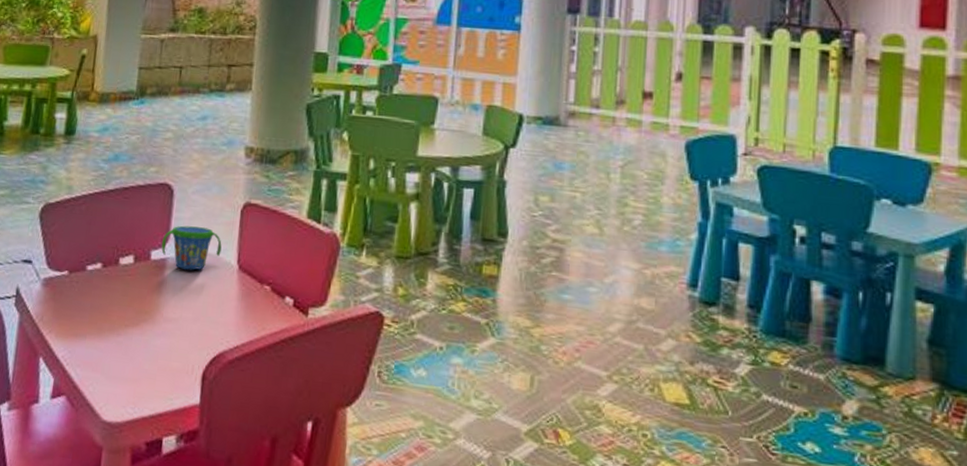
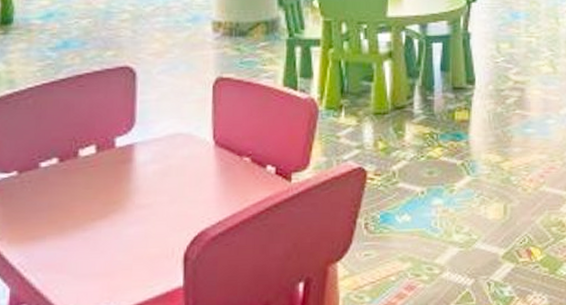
snack cup: present [161,225,222,270] -> none [127,107,195,153]

